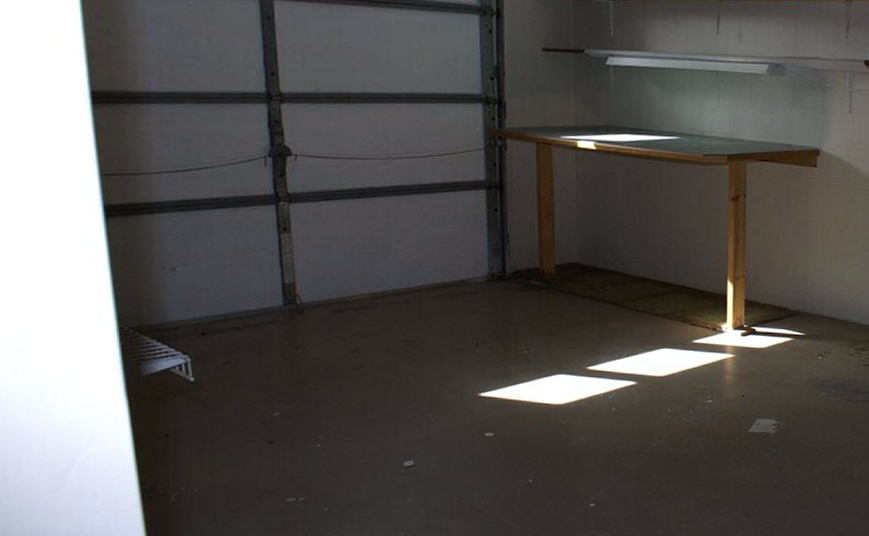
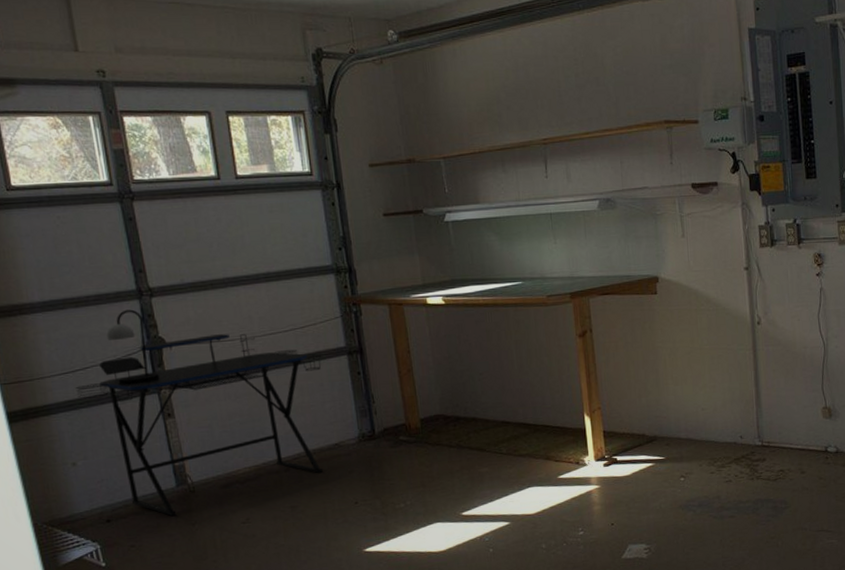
desk: none [185,150,458,336] -> present [75,333,323,516]
table lamp: none [227,112,280,192] -> present [106,309,160,384]

